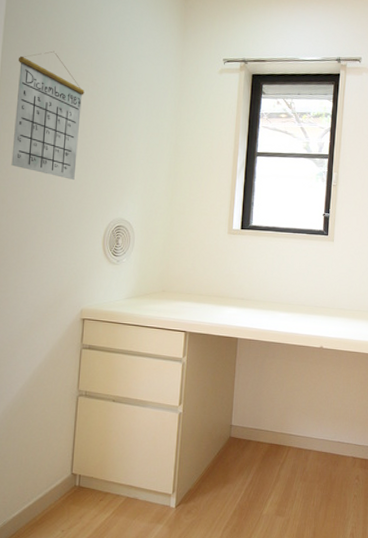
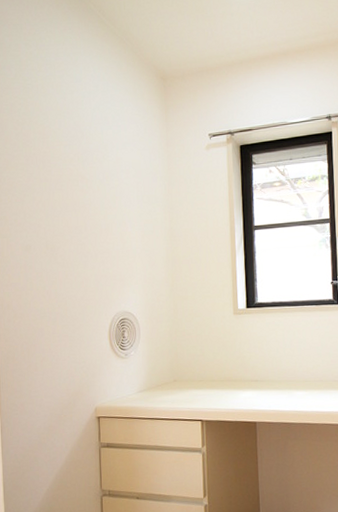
calendar: present [11,51,85,180] -> none [7,150,75,277]

